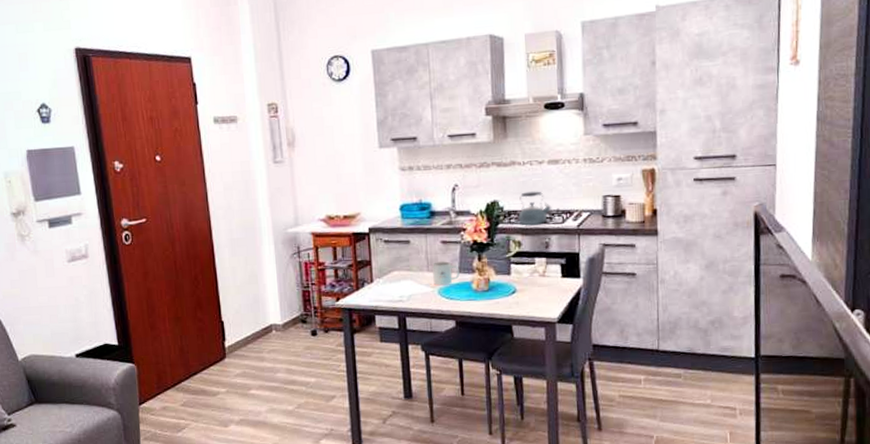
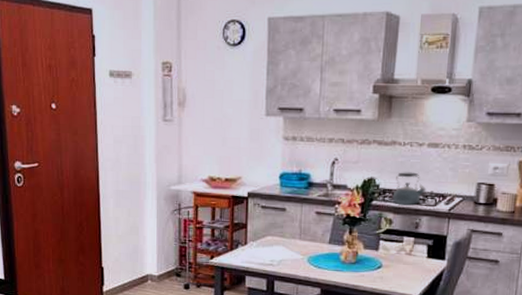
mug: present [432,261,460,287] -> none [304,231,330,255]

